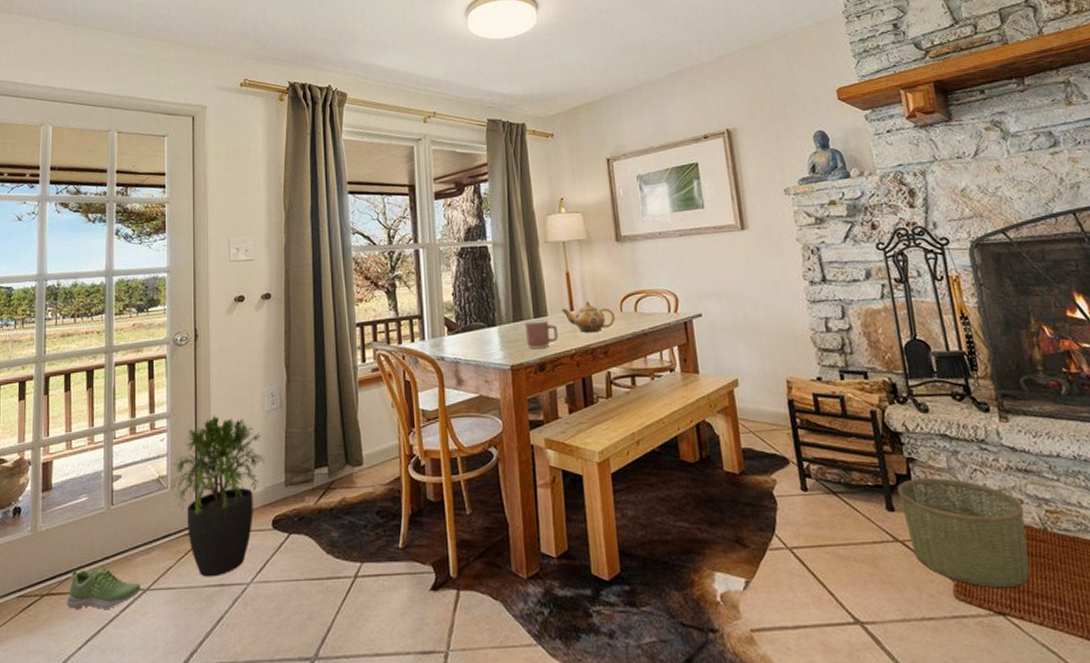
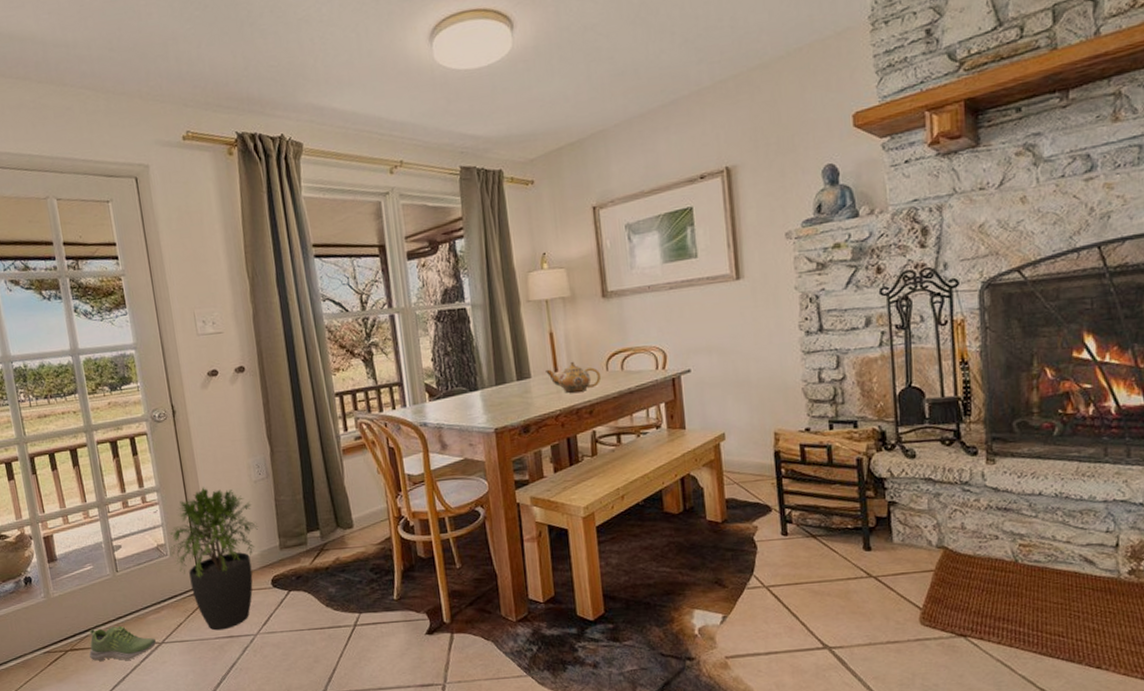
mug: present [524,319,559,349] -> none [507,381,543,411]
basket: present [896,478,1030,589] -> none [875,518,998,615]

